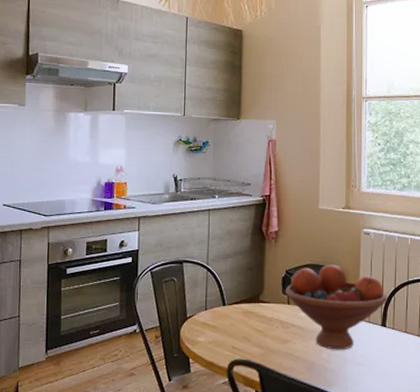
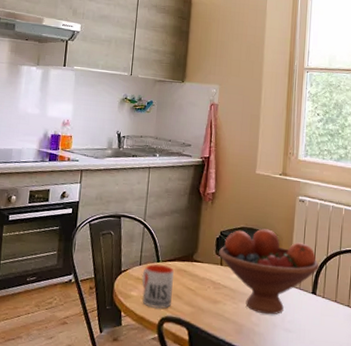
mug: none [208,307,241,353] -> present [141,263,174,309]

